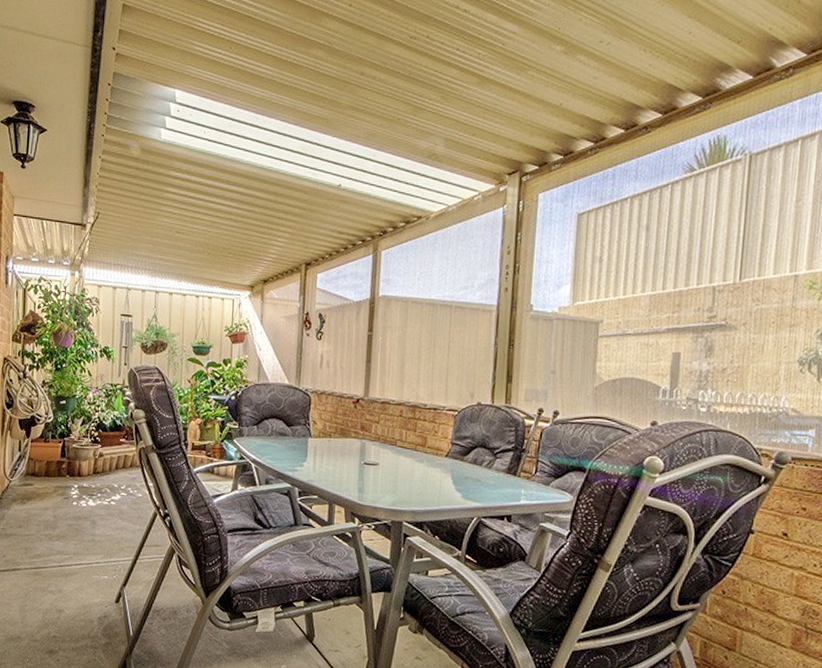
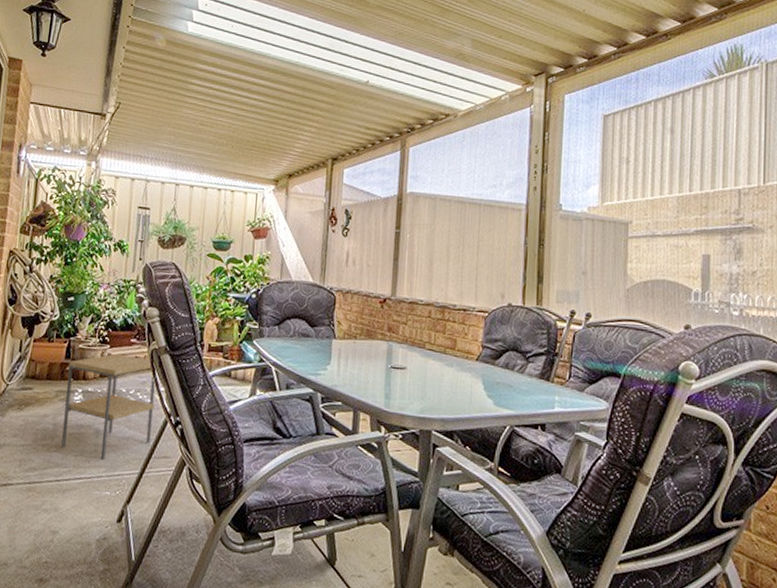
side table: none [62,452,145,547] -> present [61,353,156,459]

